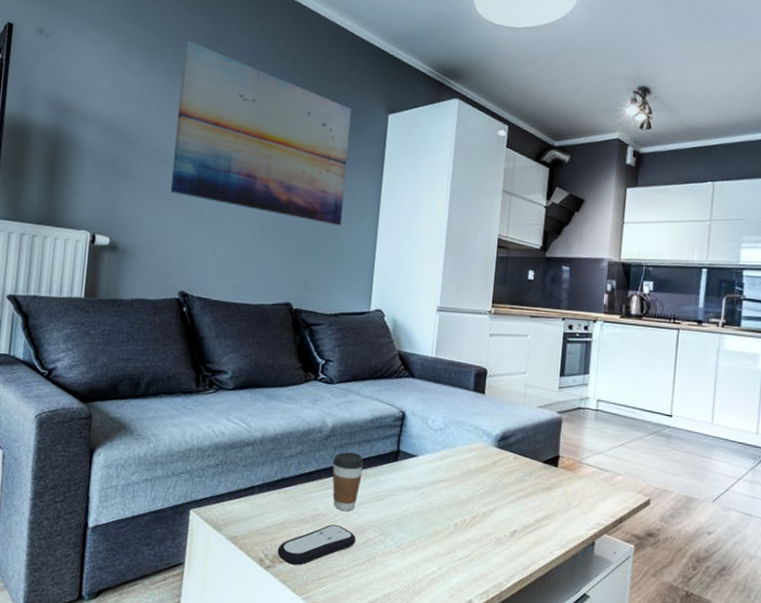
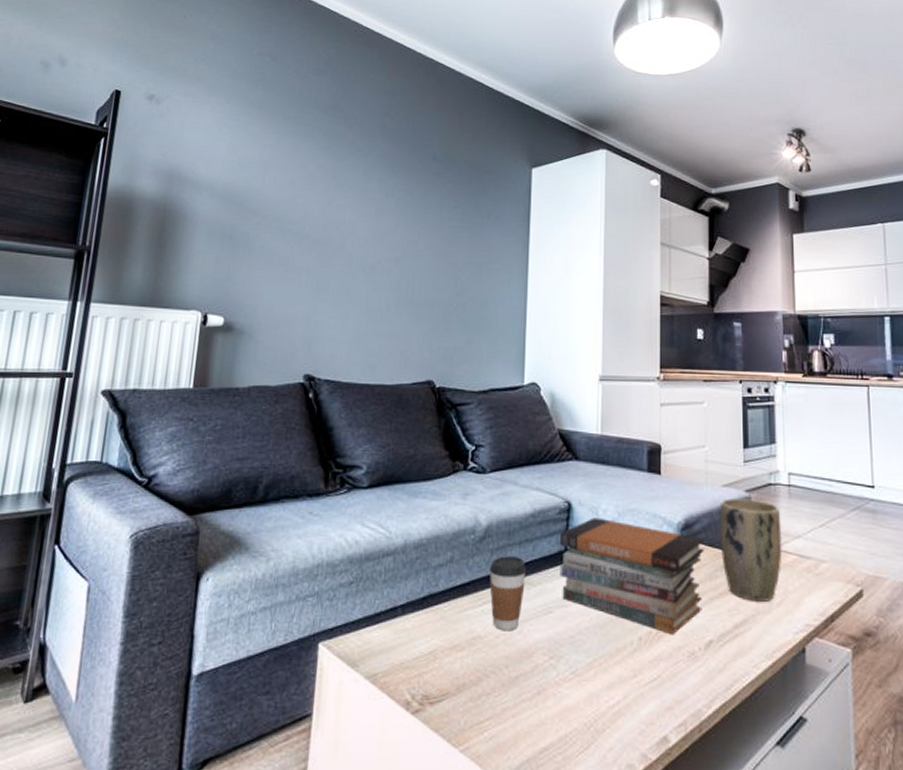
wall art: present [170,40,351,227] -> none [293,101,492,291]
remote control: present [277,524,356,565] -> none [427,650,523,706]
book stack: none [392,426,518,523] -> present [560,517,705,634]
plant pot: none [531,417,586,503] -> present [719,497,782,602]

